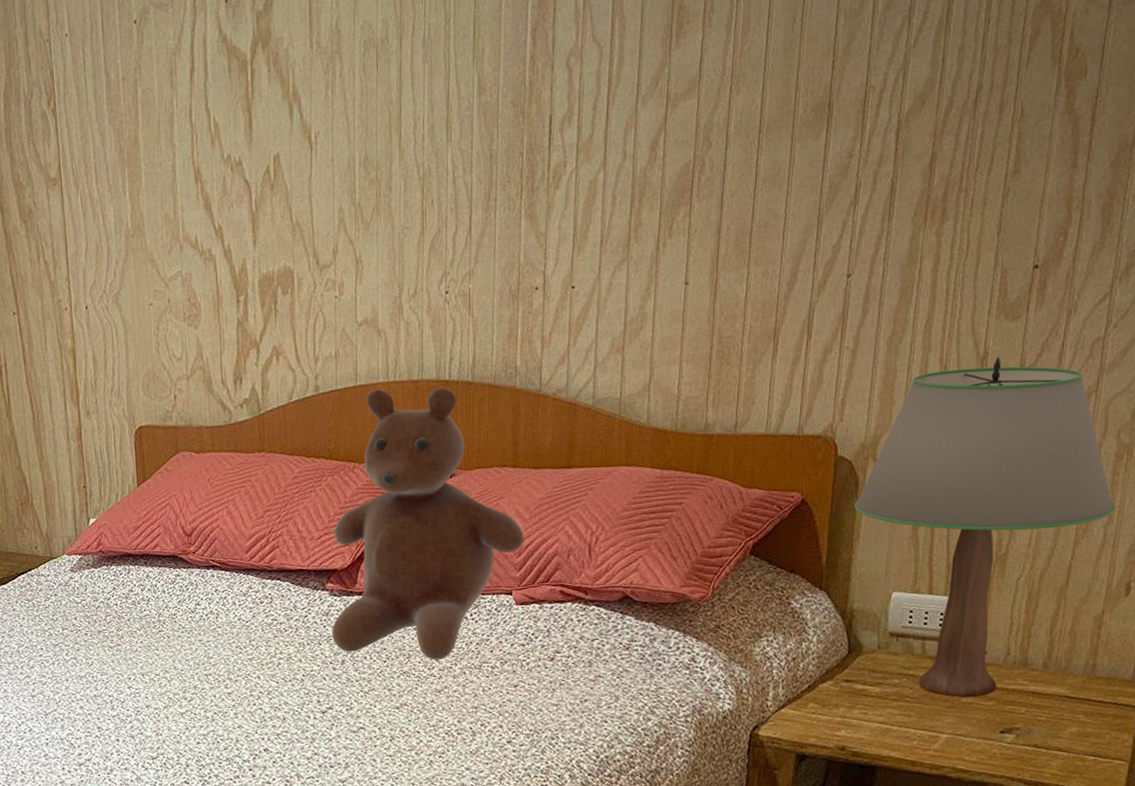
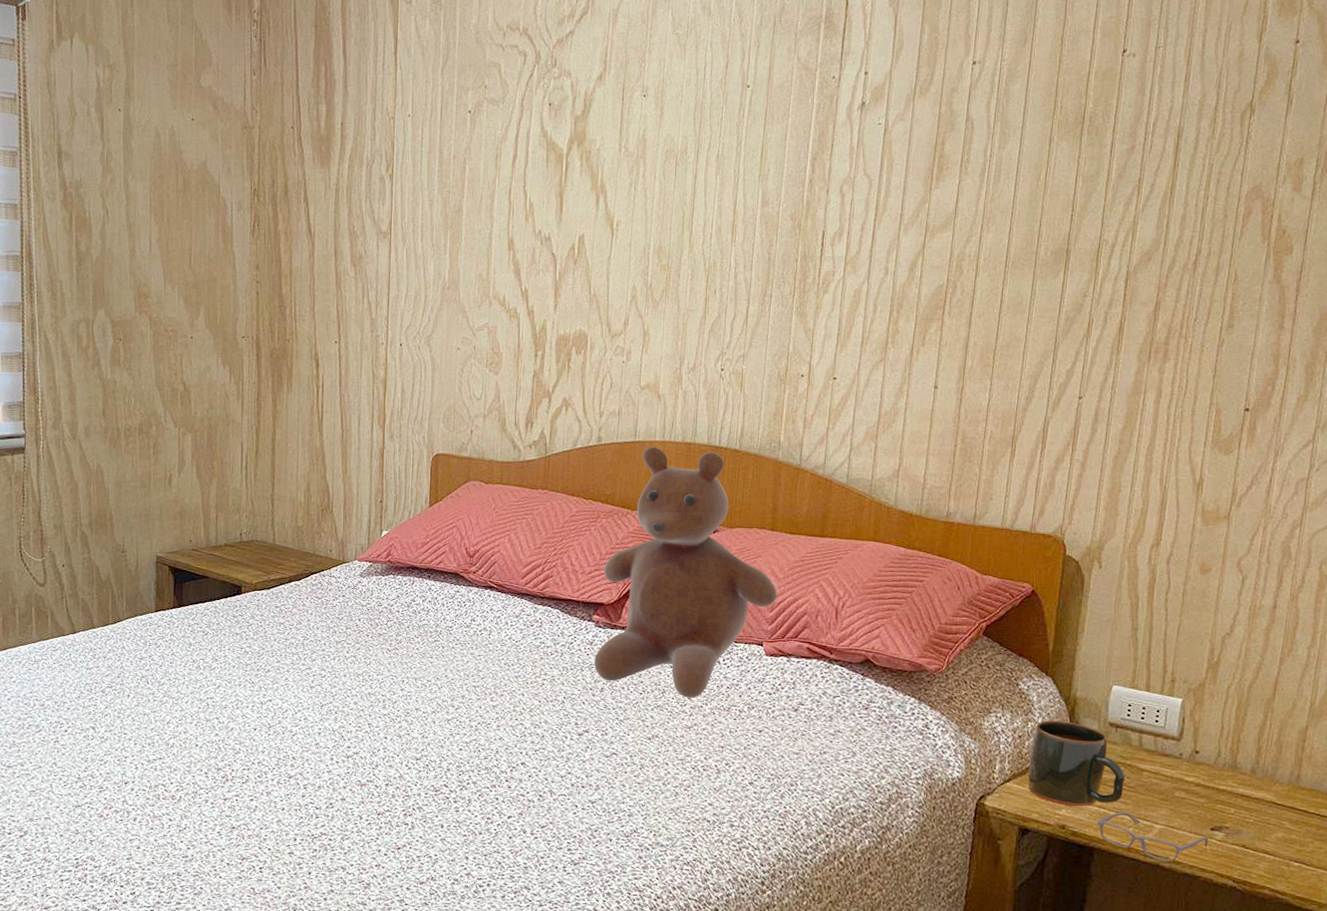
mug: none [804,636,908,726] -> present [1028,720,1125,807]
table lamp: present [854,357,1116,698] -> none [1080,484,1318,793]
eyeglasses: none [879,725,997,772] -> present [1097,812,1208,862]

